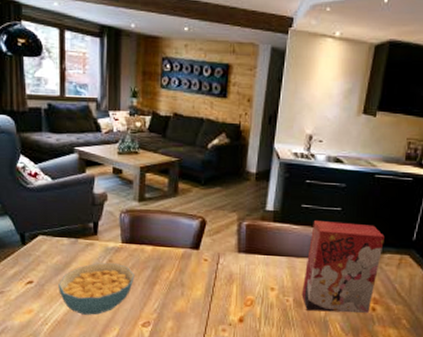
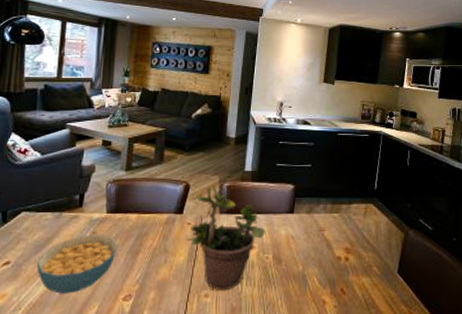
potted plant: none [202,223,286,328] -> present [185,185,265,291]
cereal box: present [301,221,385,313] -> none [280,177,351,266]

